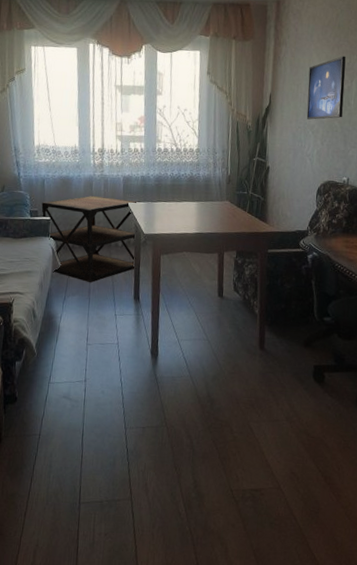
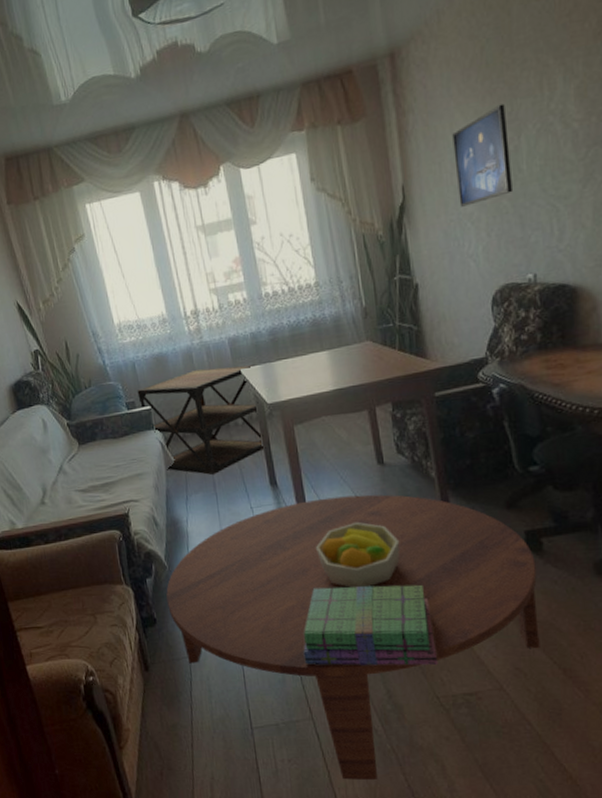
coffee table: none [29,316,318,556] -> present [166,494,540,780]
stack of books: none [134,388,238,463] -> present [303,584,439,666]
fruit bowl: none [160,340,223,394] -> present [316,522,400,588]

